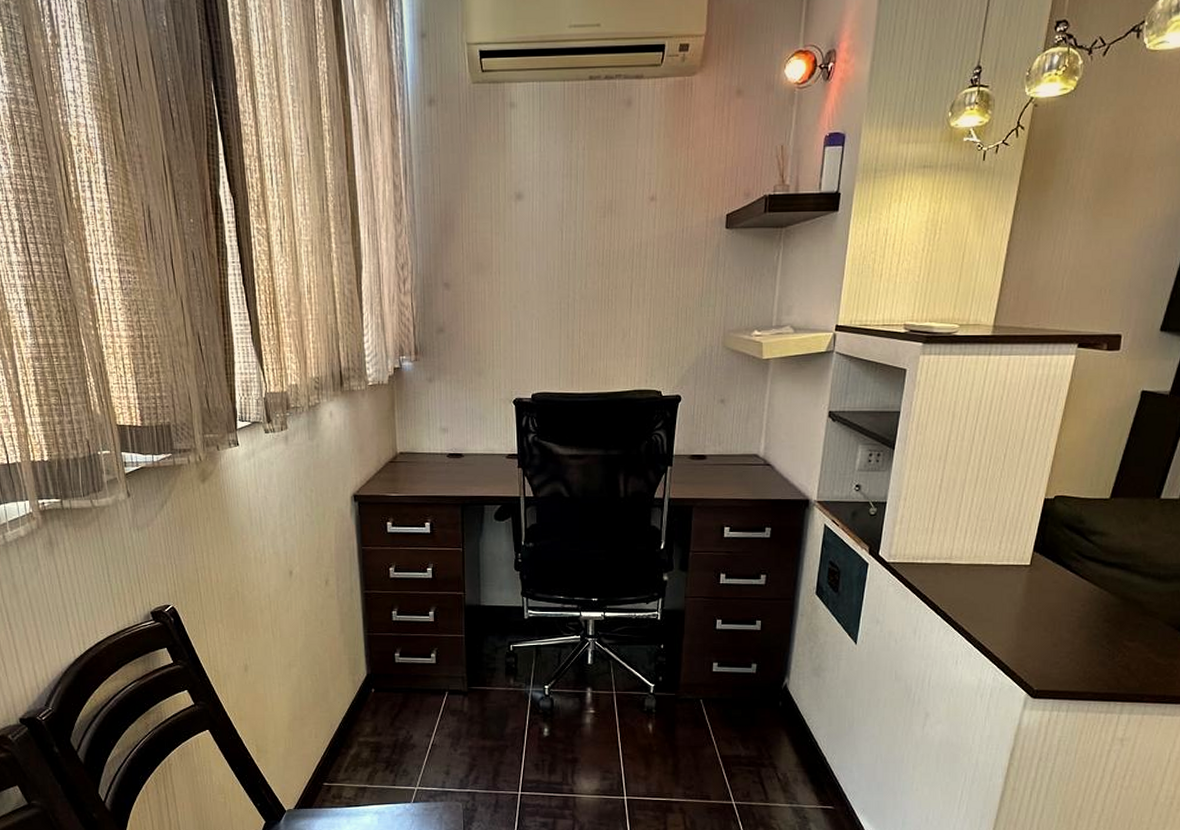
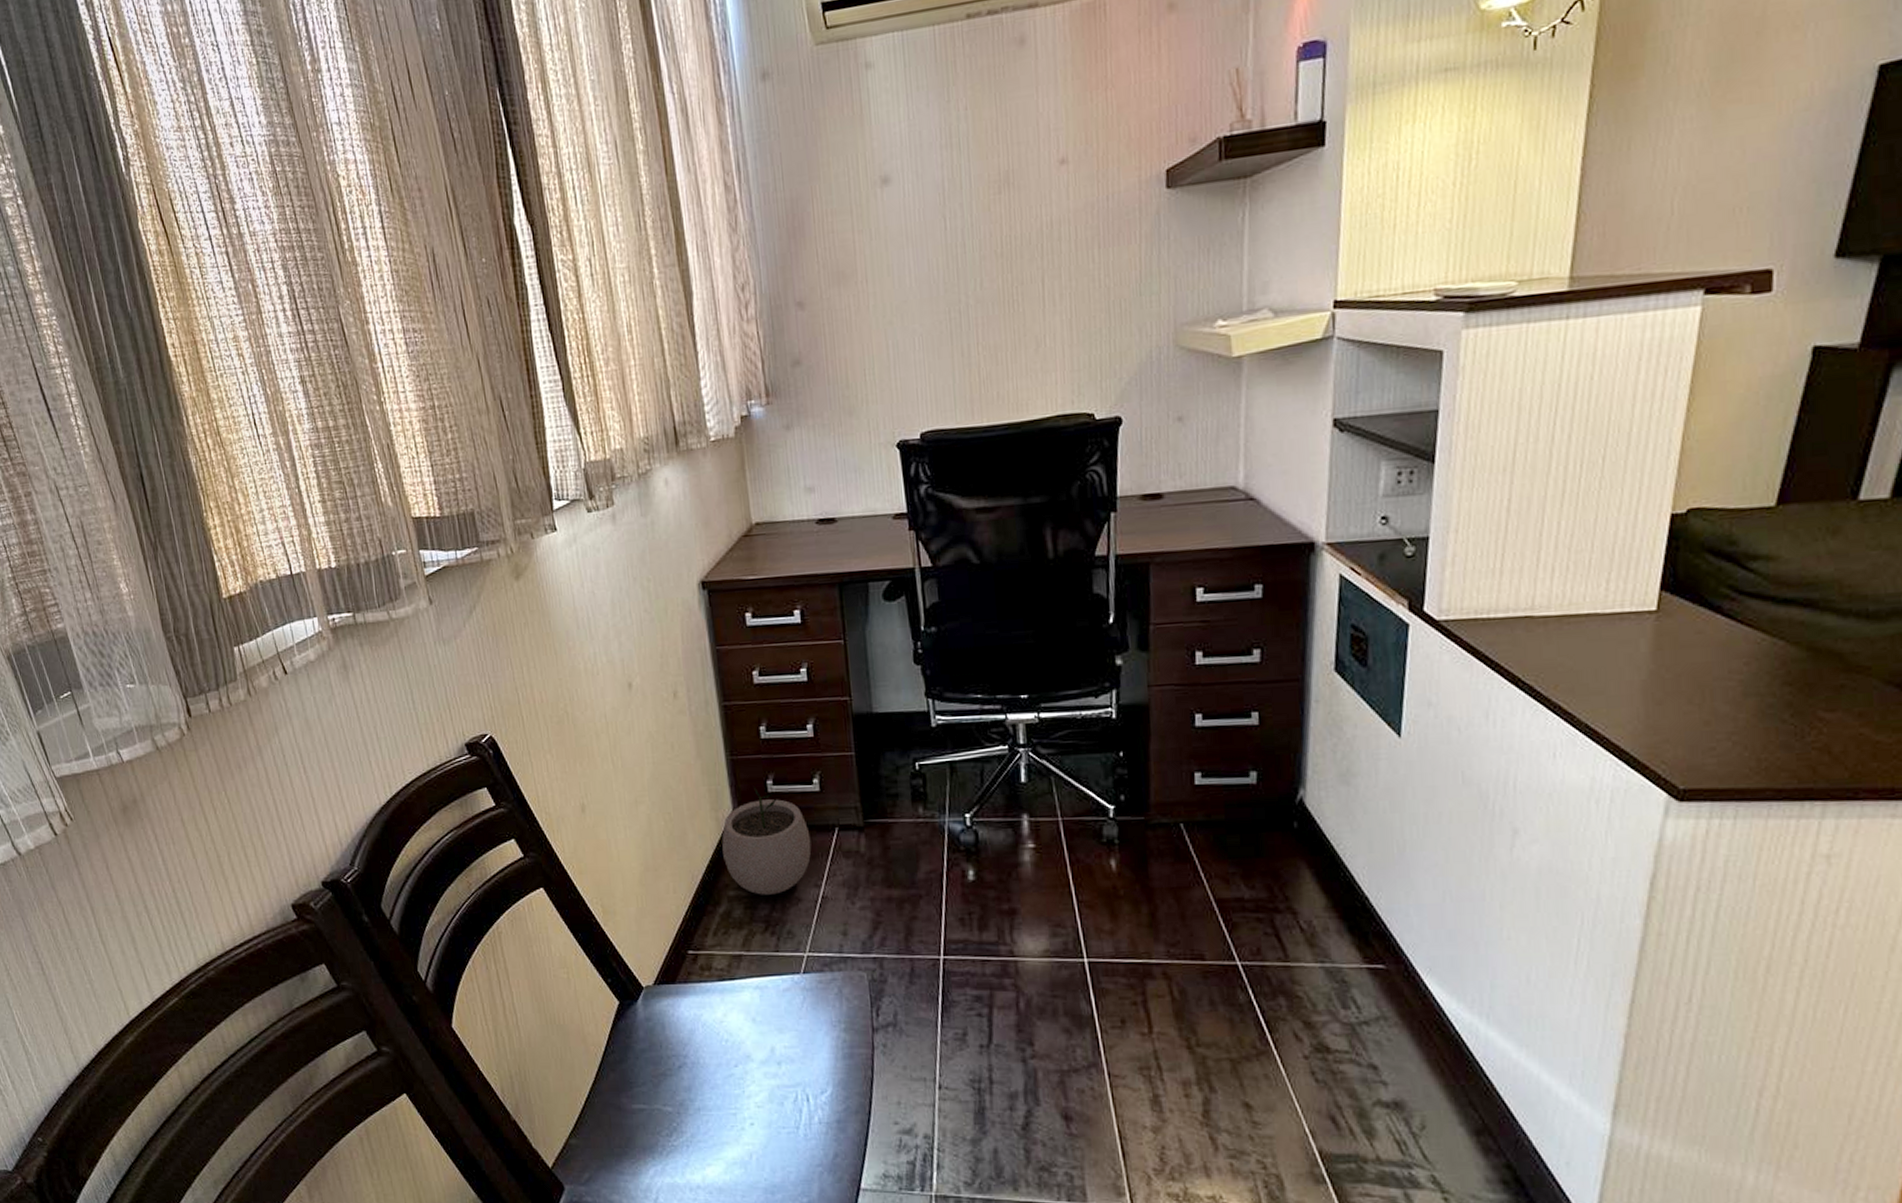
plant pot: none [356,658,426,742] -> present [722,787,812,895]

